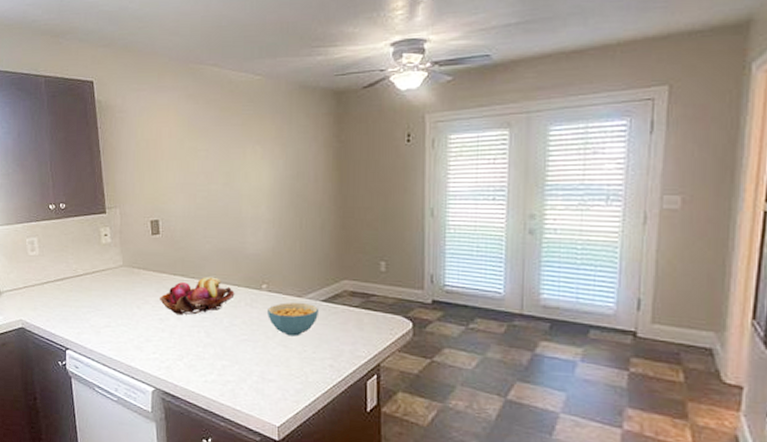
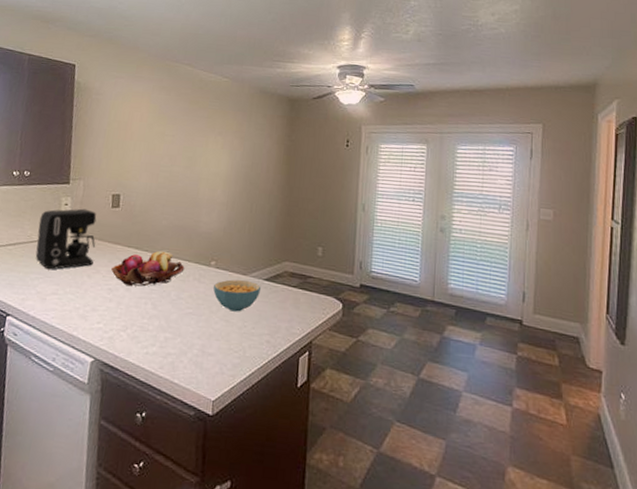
coffee maker: none [82,238,141,303] -> present [35,208,97,270]

